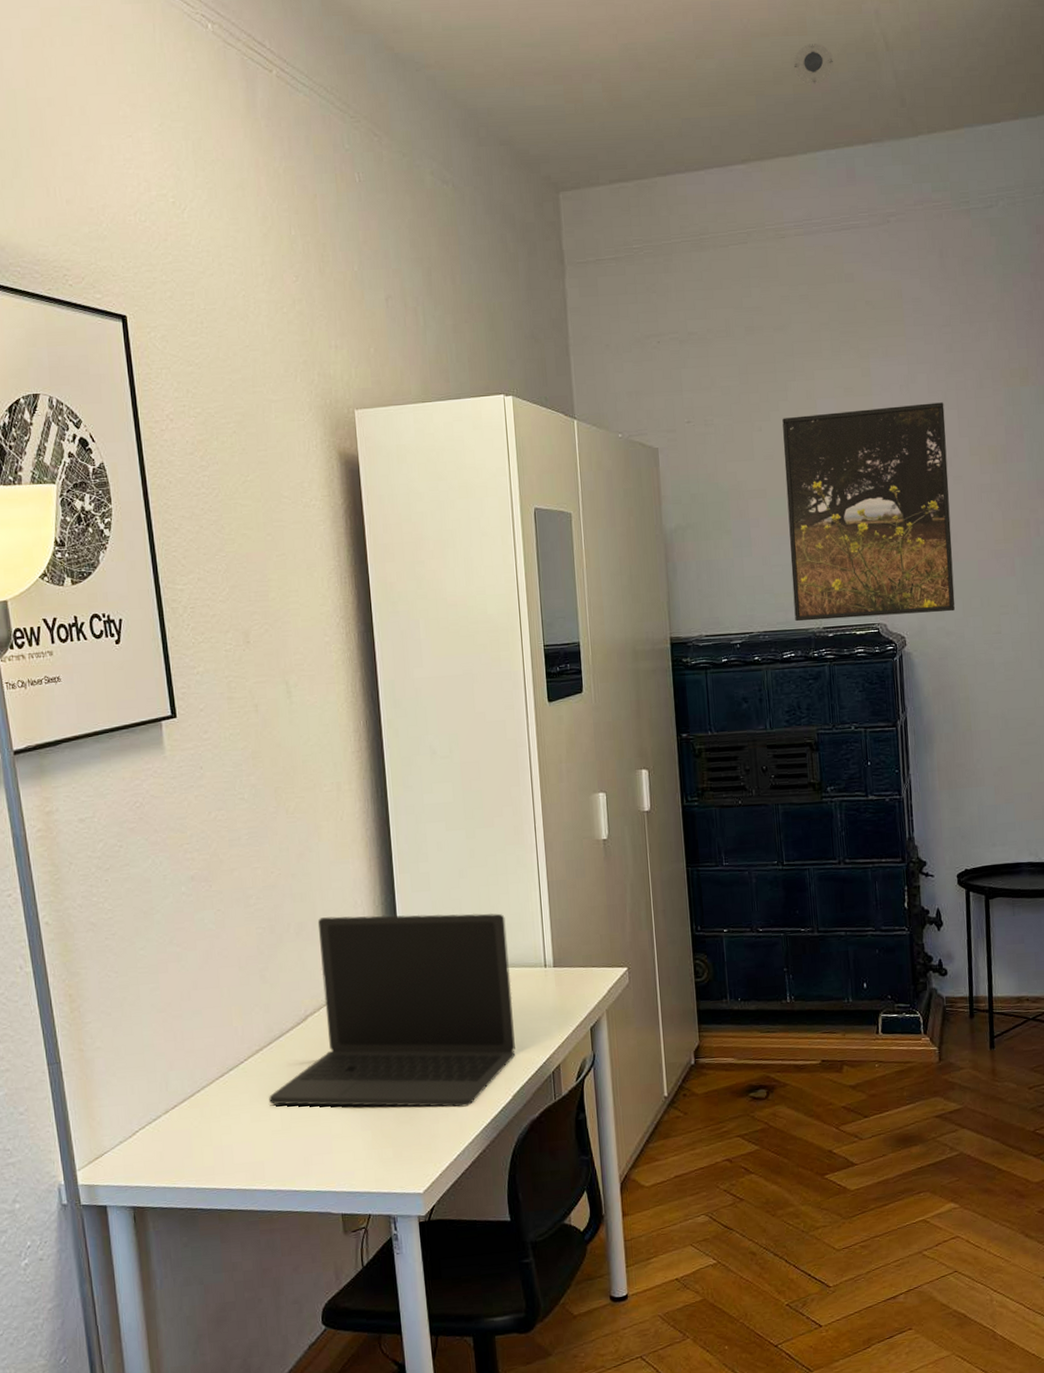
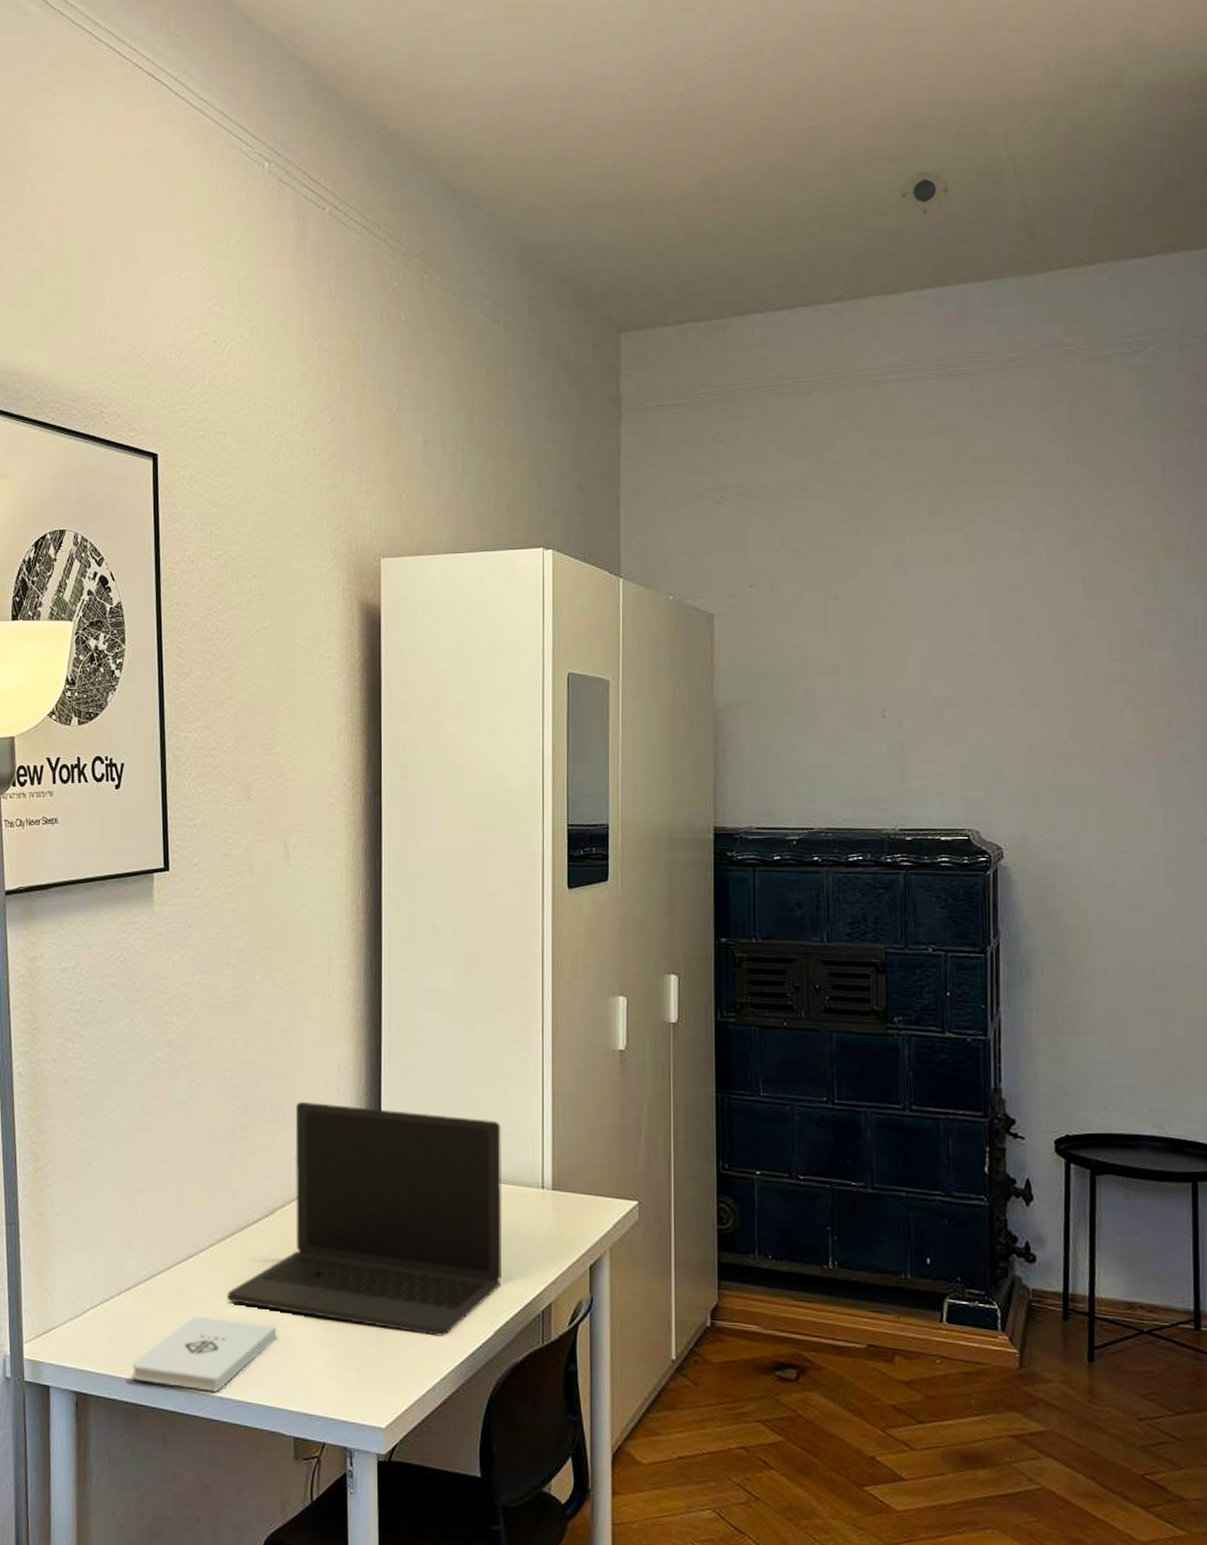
notepad: none [184,1119,318,1188] -> present [132,1317,276,1392]
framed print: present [782,402,956,622] -> none [863,576,1069,822]

